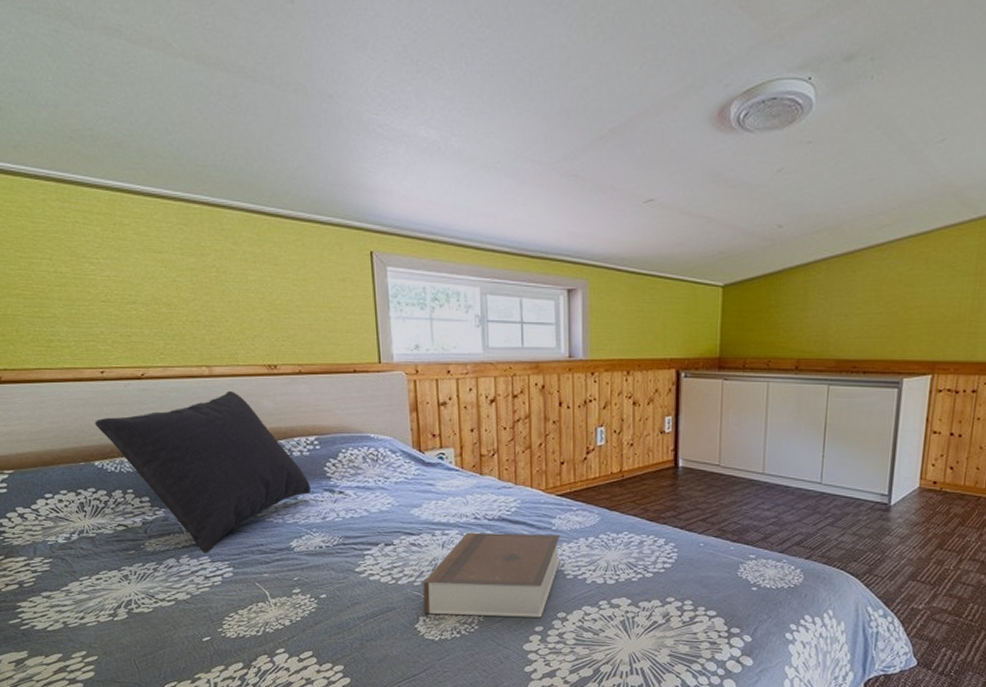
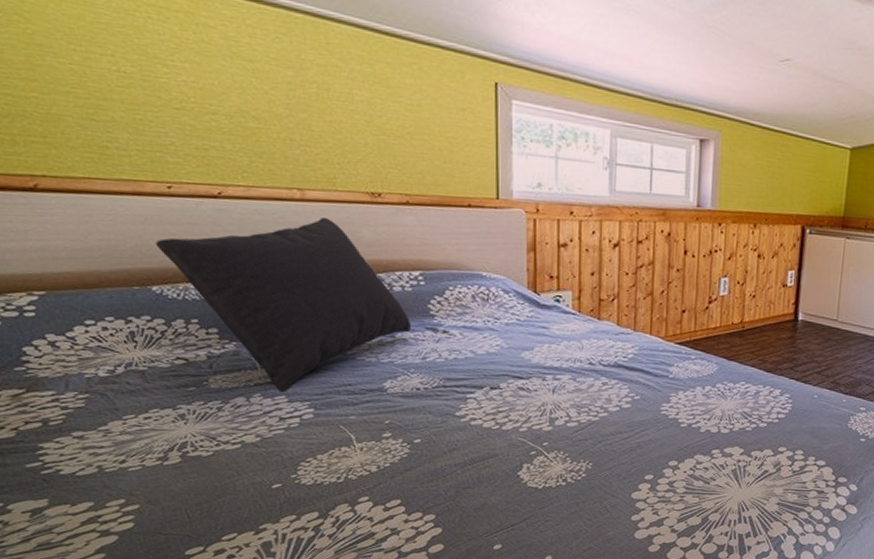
book: present [423,532,561,618] -> none [528,377,676,466]

